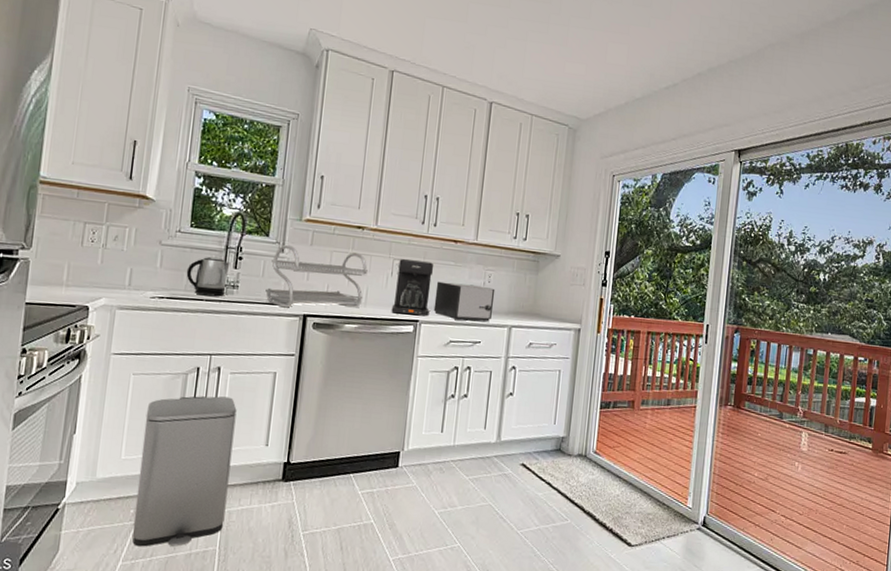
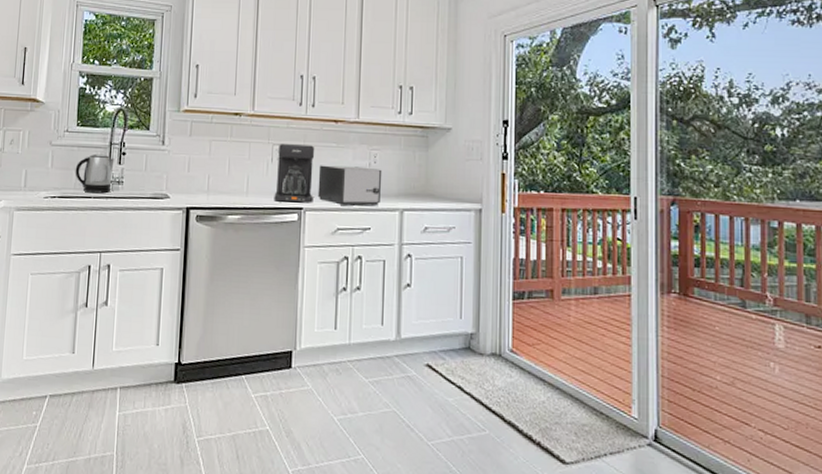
pedal bin: present [132,396,237,547] -> none [35,294,127,451]
dish rack: present [265,244,368,308] -> none [149,136,247,201]

